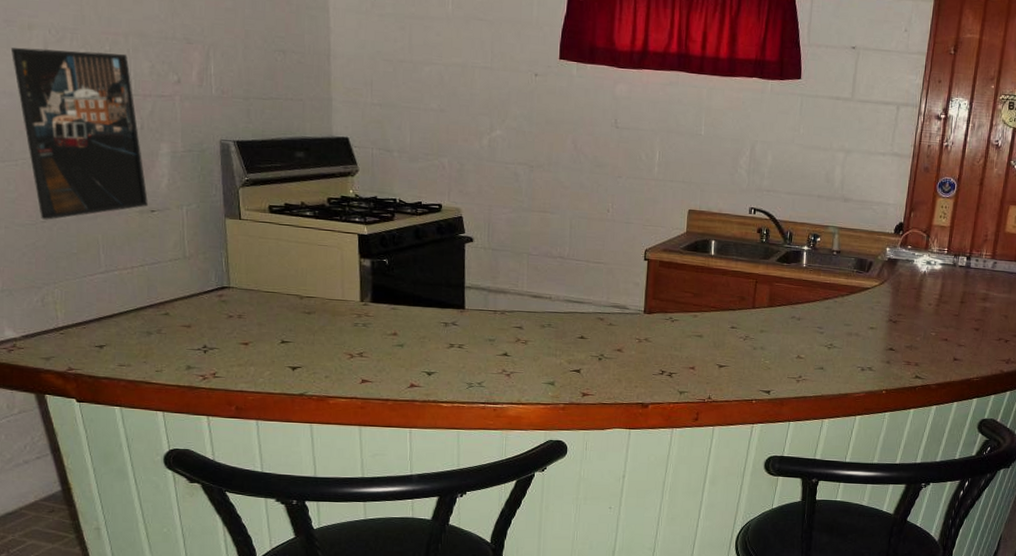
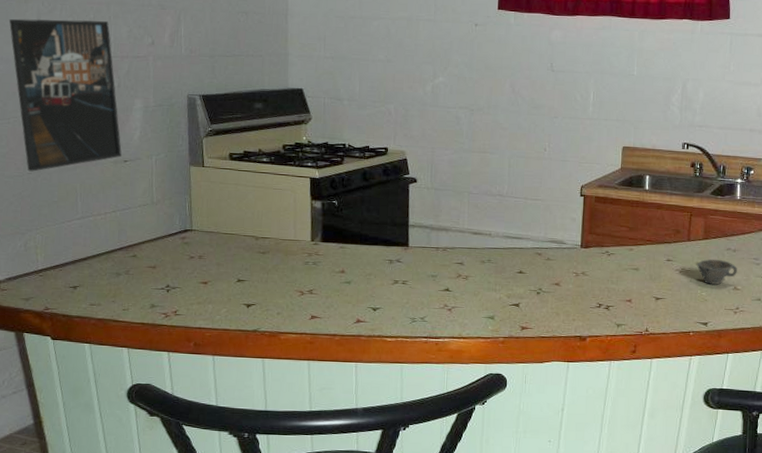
cup: none [760,327,801,353] -> present [696,259,737,285]

